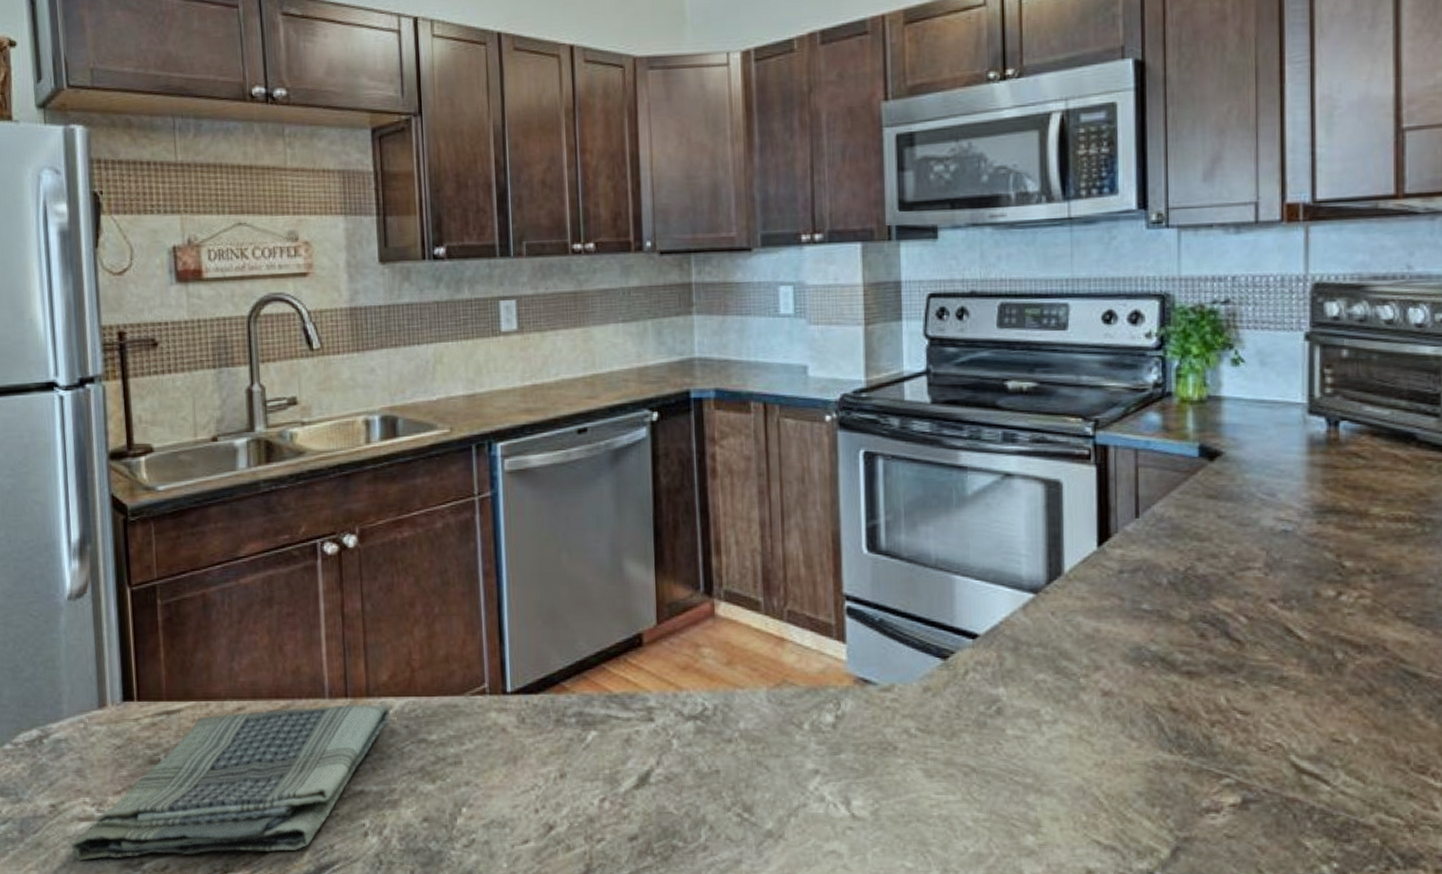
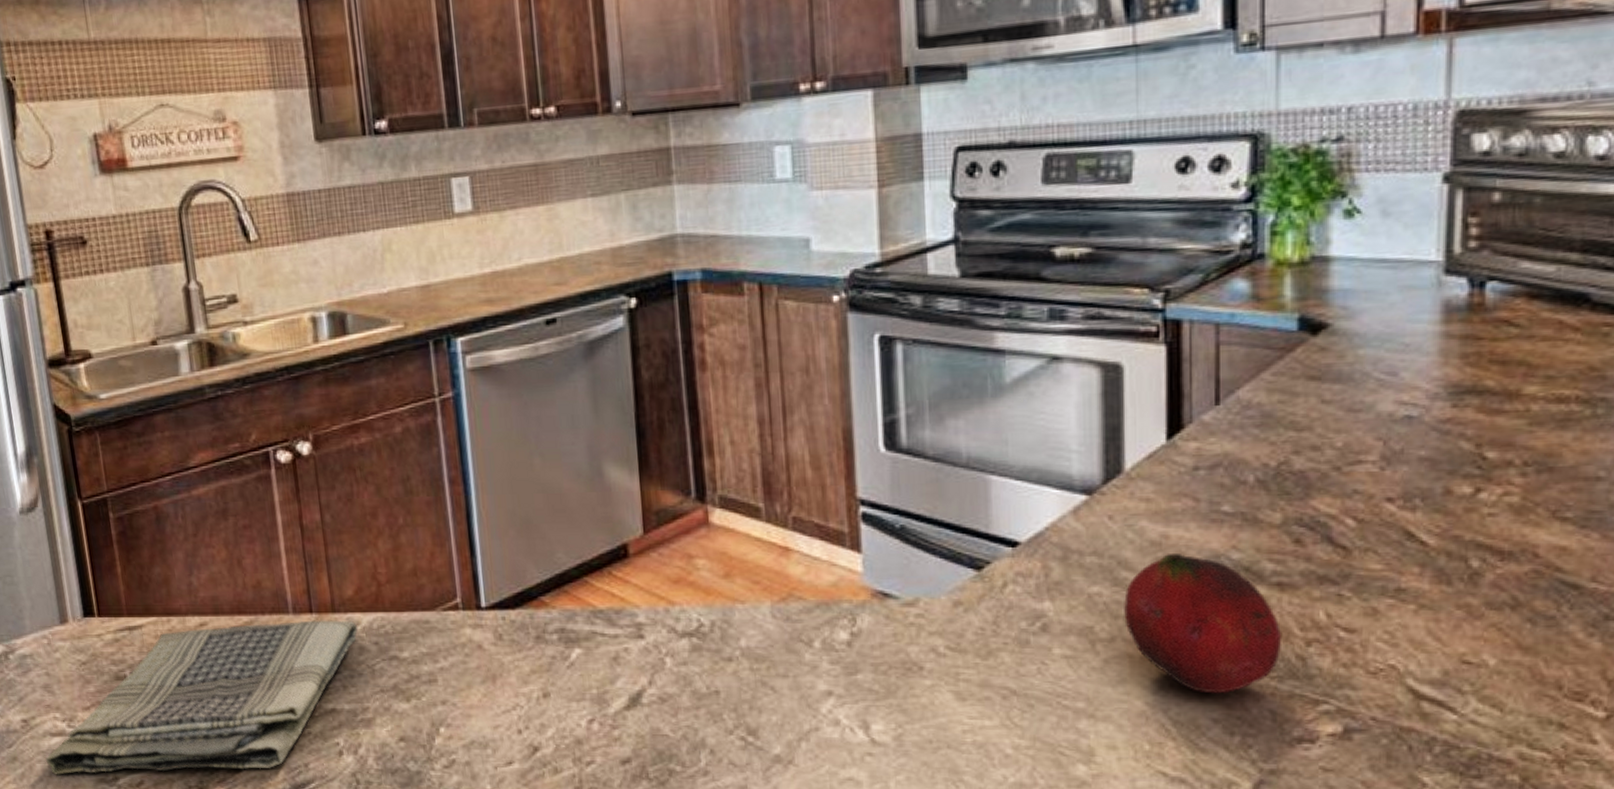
fruit: none [1064,646,1192,770] -> present [1124,554,1282,694]

